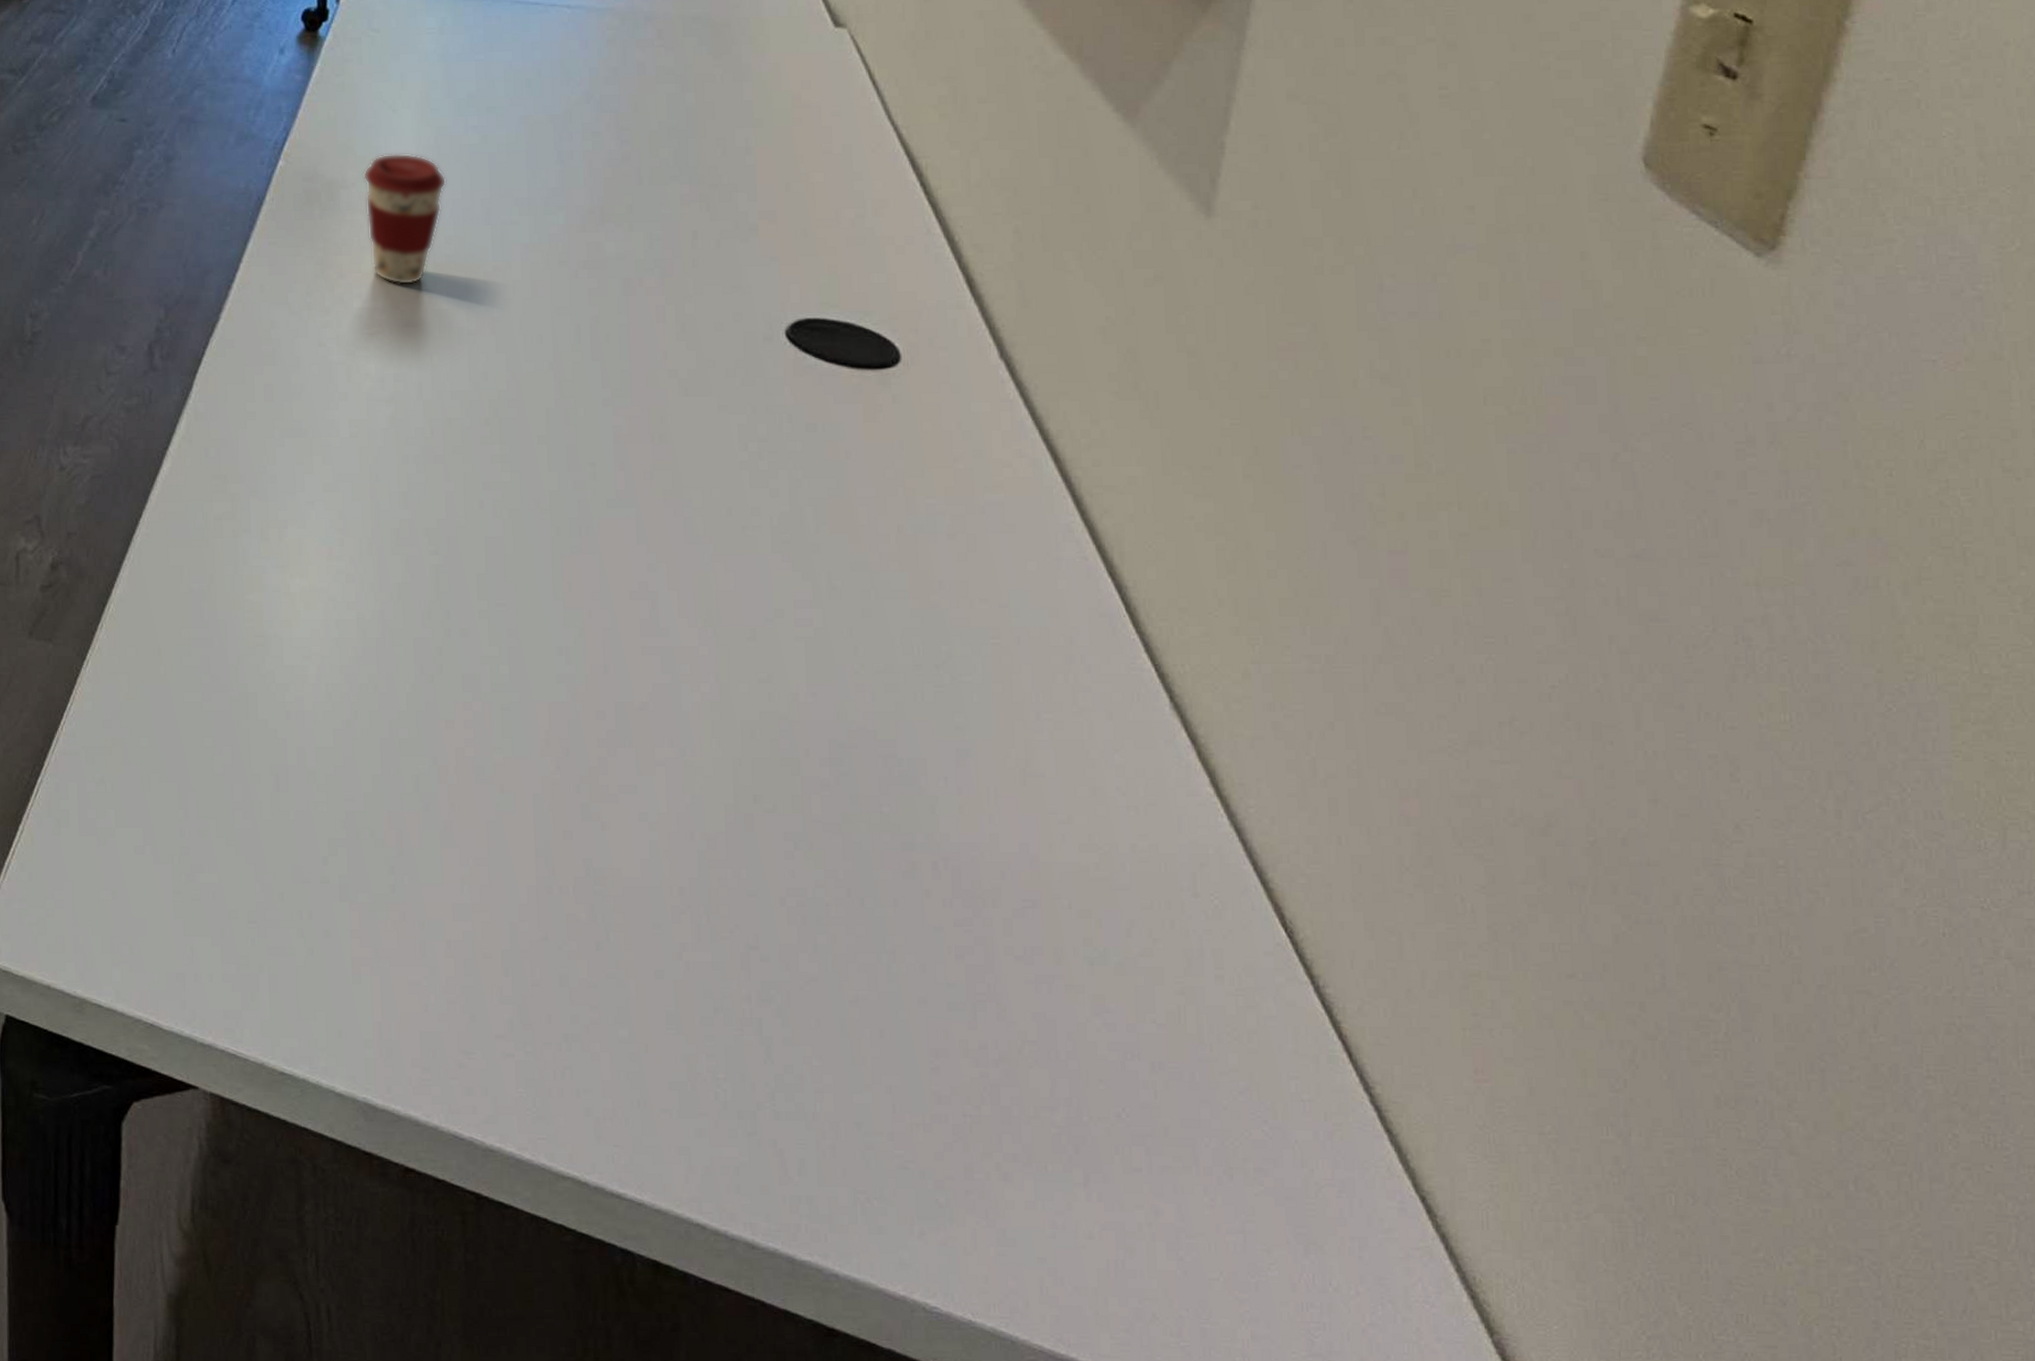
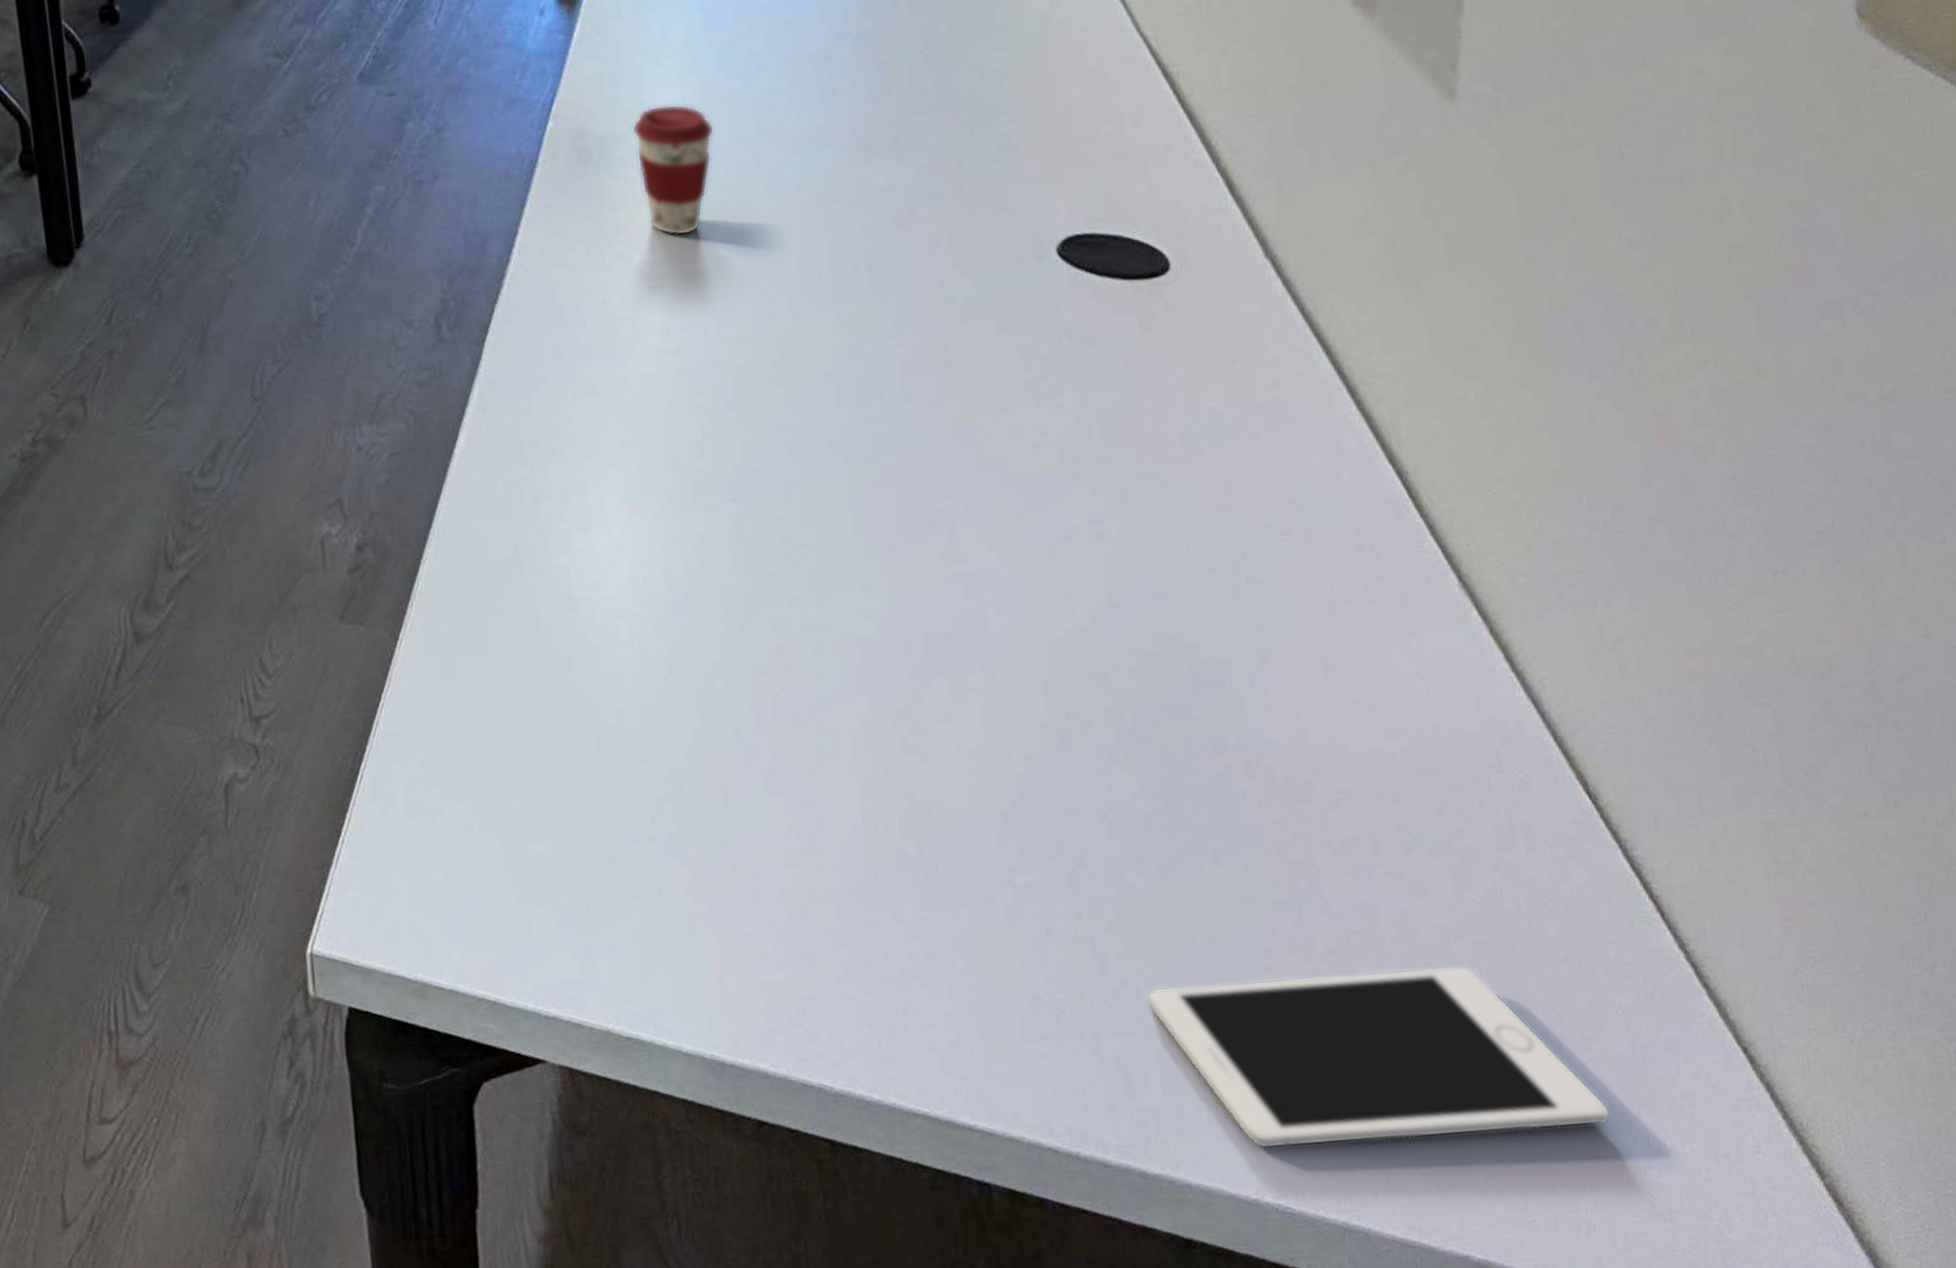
cell phone: none [810,1078,1277,1258] -> present [1147,966,1611,1149]

